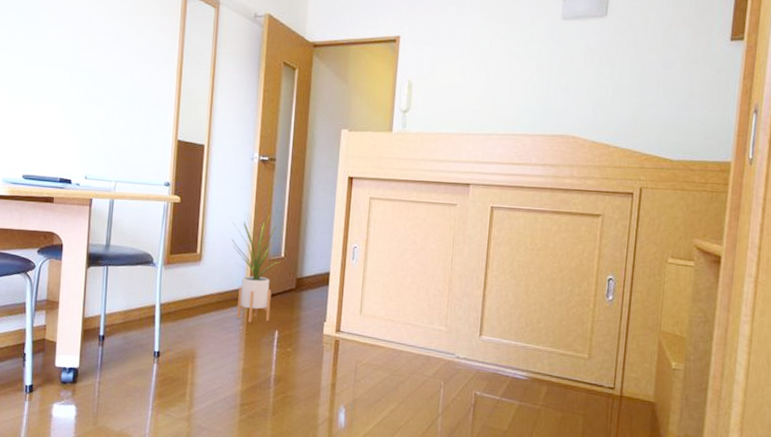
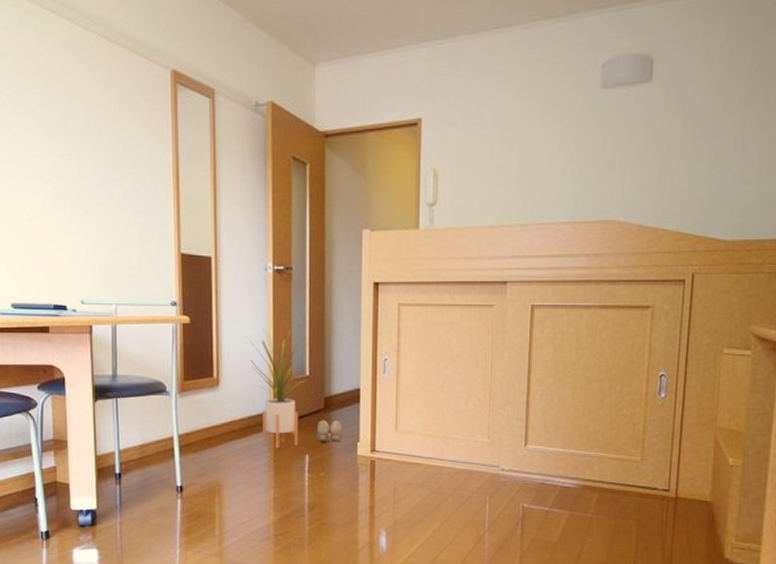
slippers: none [287,298,311,321] -> present [316,419,342,442]

